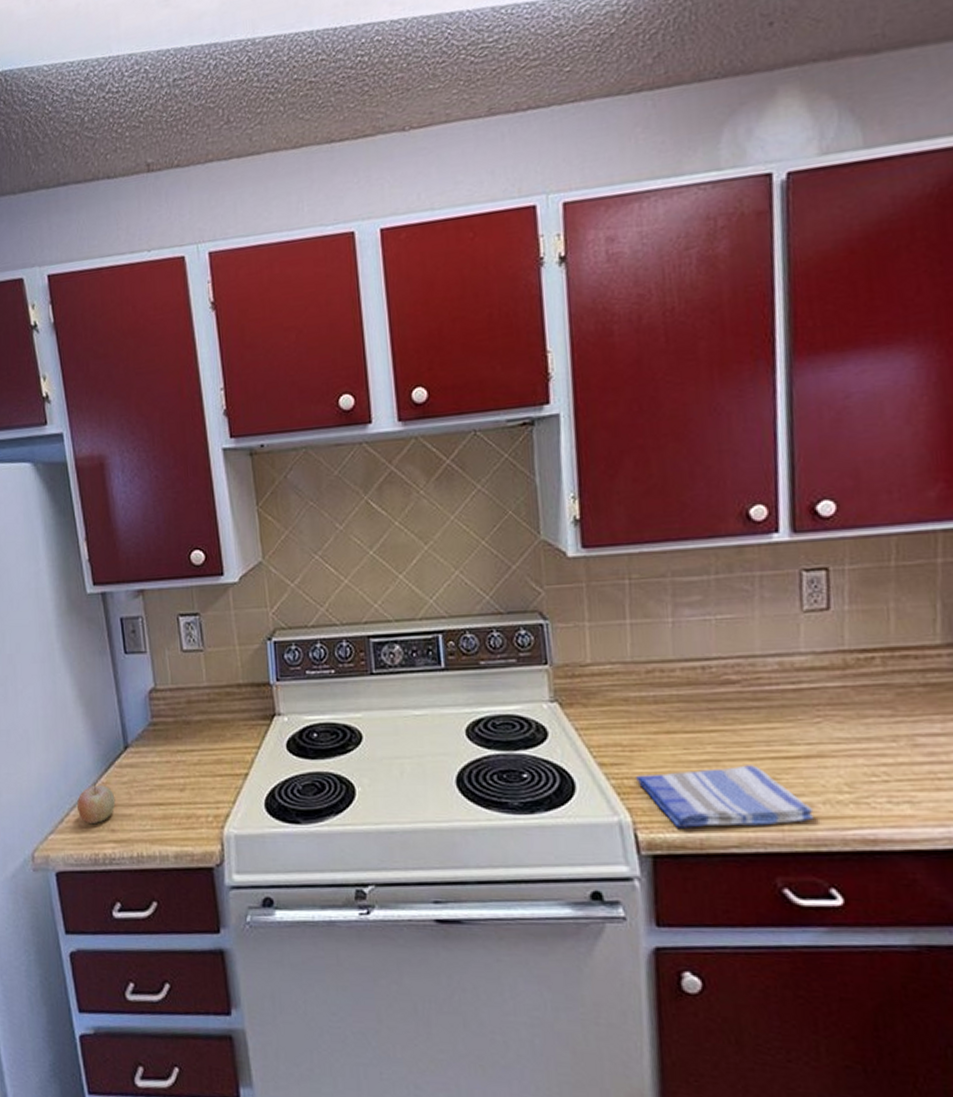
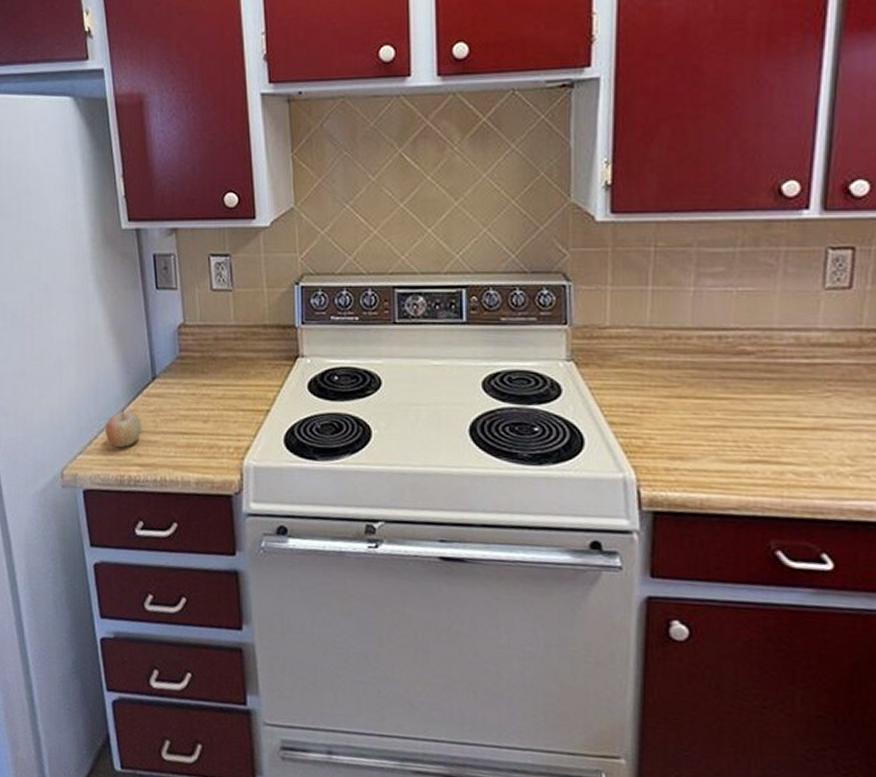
dish towel: present [634,765,815,828] -> none [642,433,815,491]

